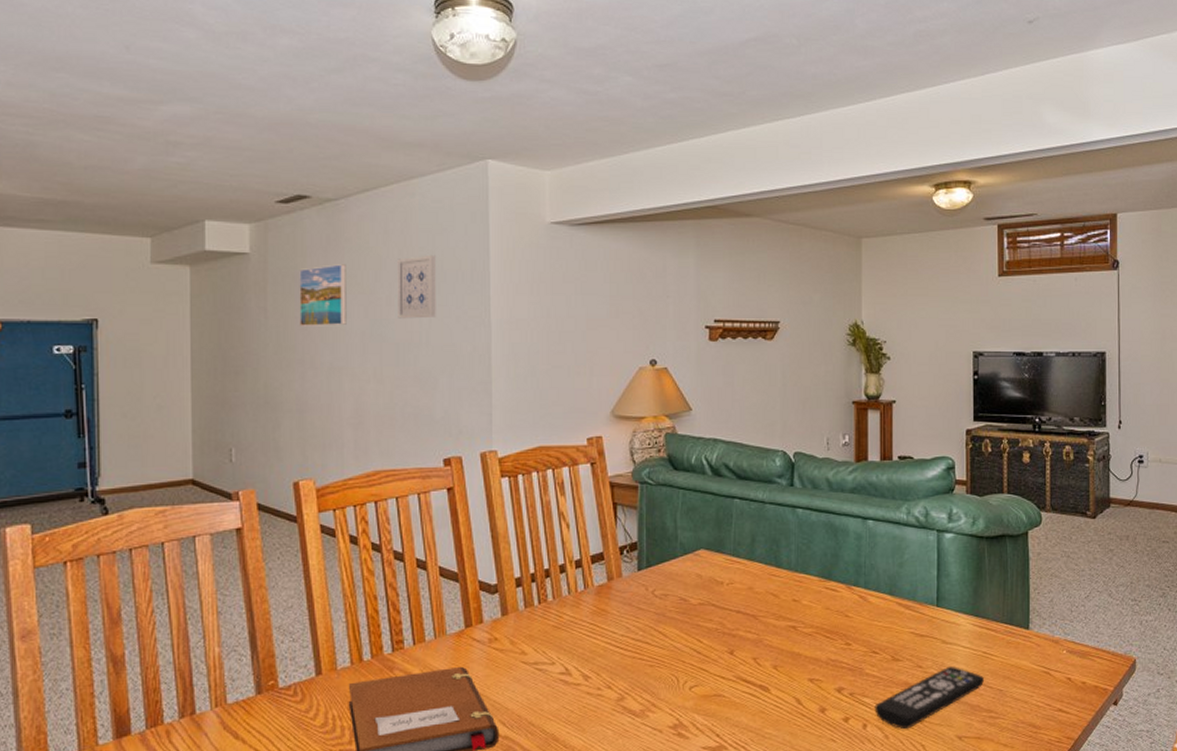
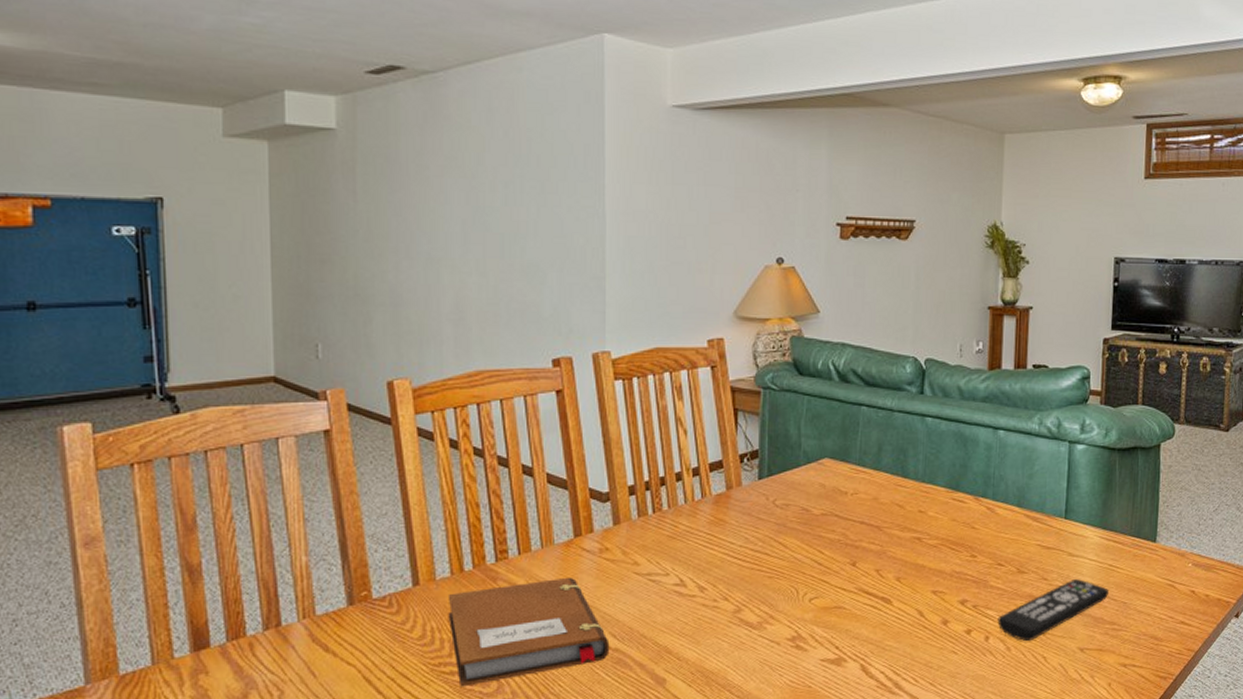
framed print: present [299,264,347,326] -> none [392,144,446,213]
wall art: present [397,254,436,319] -> none [503,136,545,207]

